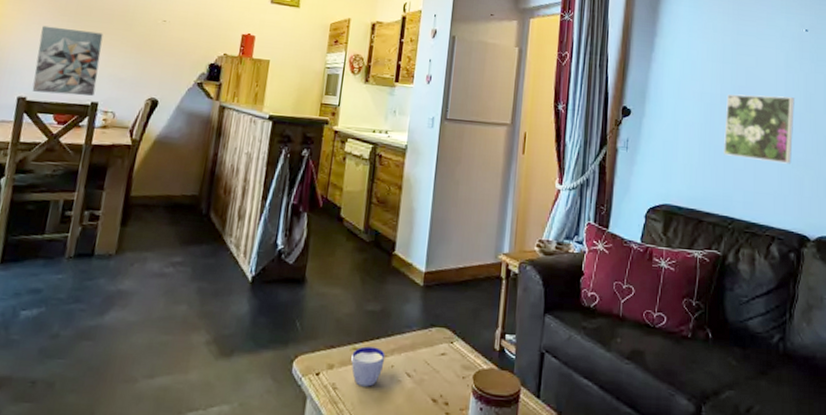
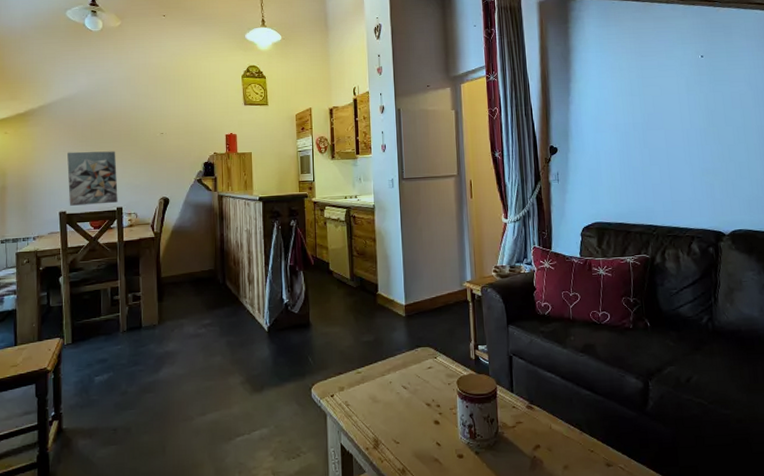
cup: present [351,346,385,387] -> none [357,369,384,401]
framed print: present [724,94,795,164] -> none [638,116,702,175]

